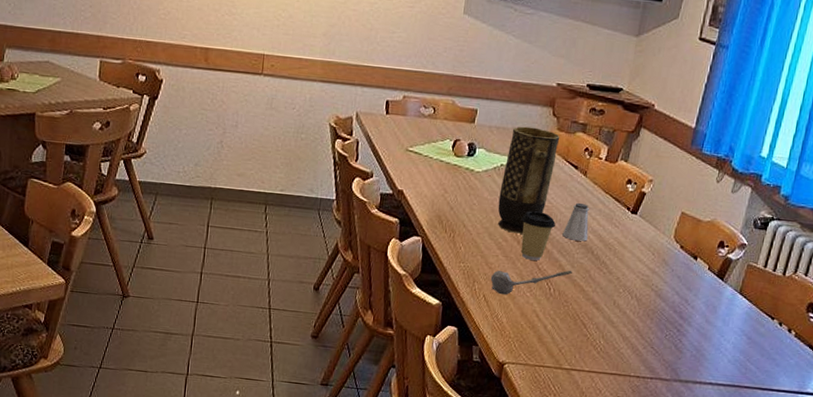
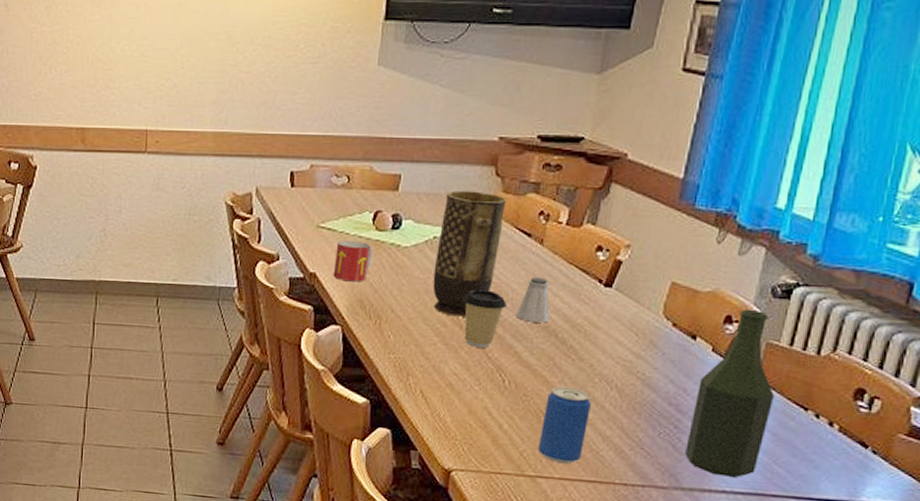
mug: none [417,163,451,200] -> present [333,240,373,282]
spoon: present [490,270,572,295] -> none [428,357,532,390]
beverage can: none [573,295,616,360] -> present [538,386,591,465]
bottle: none [684,236,752,372] -> present [685,309,775,477]

